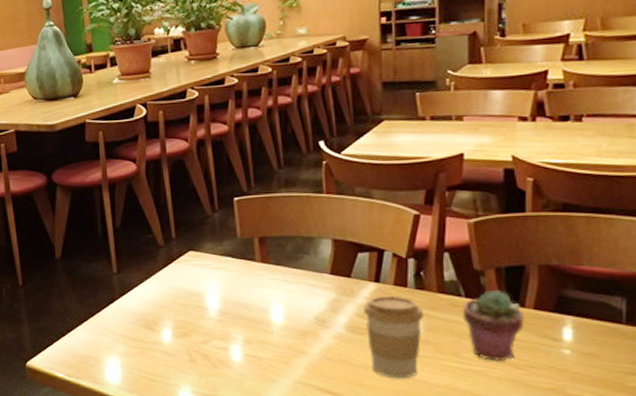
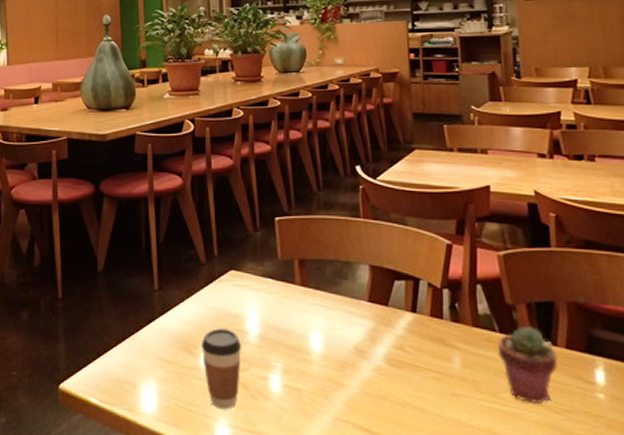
coffee cup: none [161,306,203,378] -> present [201,328,242,410]
coffee cup: present [363,295,423,379] -> none [400,327,460,420]

